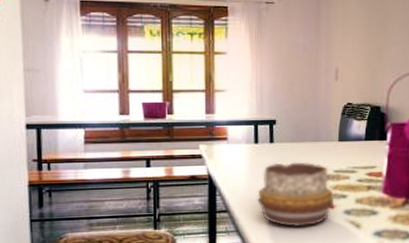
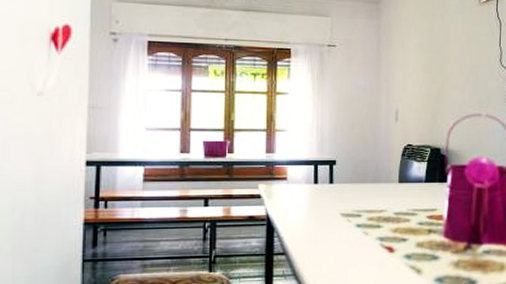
decorative bowl: present [257,162,335,227] -> none [316,203,395,272]

